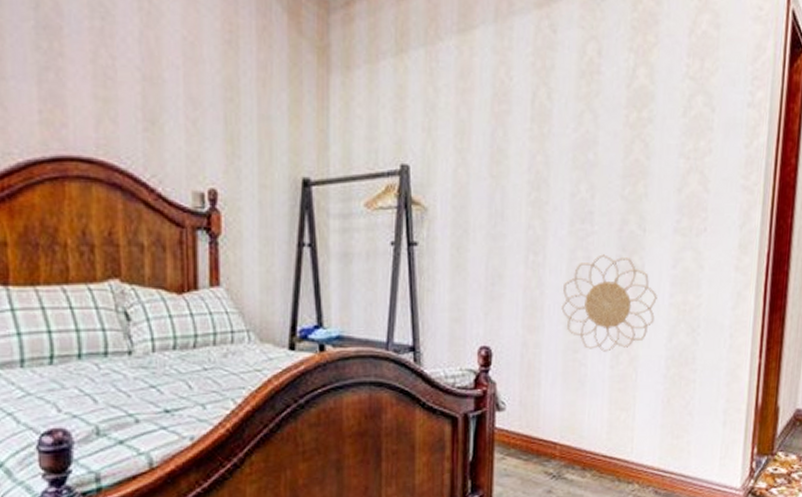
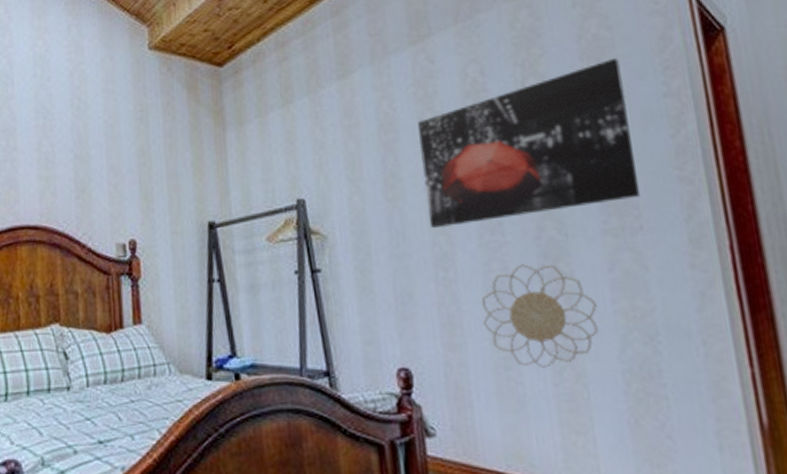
wall art: none [528,60,719,212] -> present [418,58,641,229]

